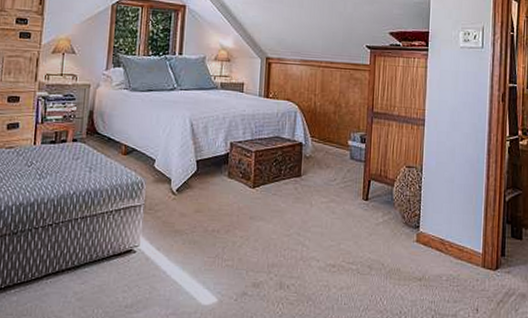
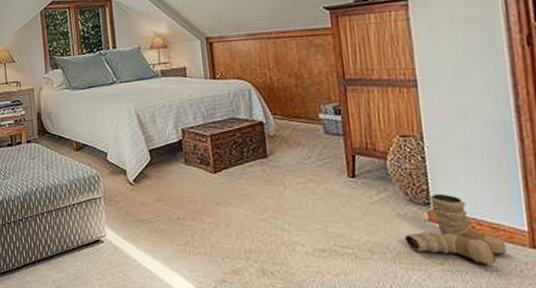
boots: none [397,218,467,281] -> present [405,193,507,265]

